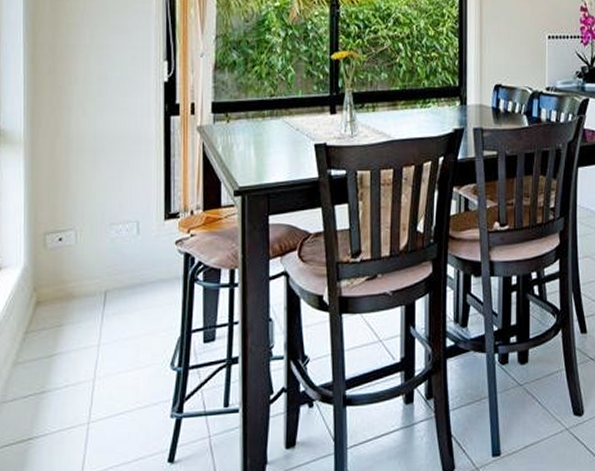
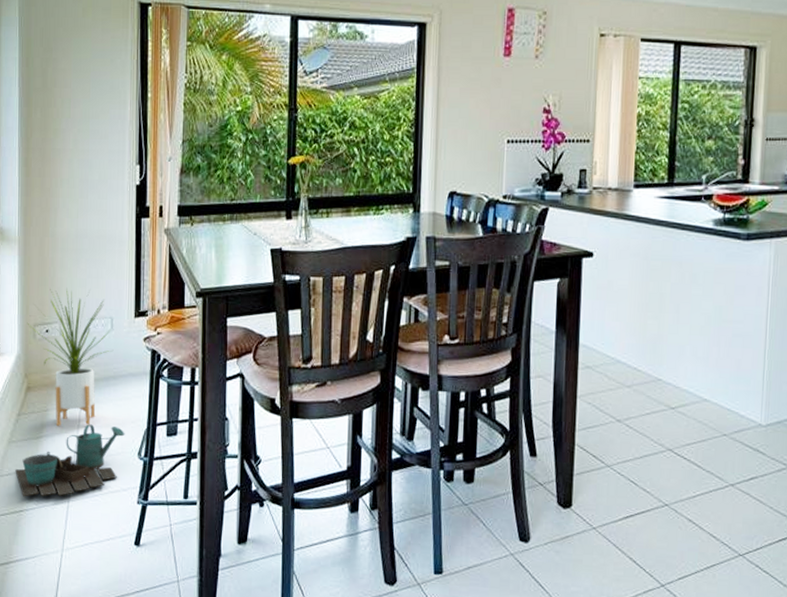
watering can: none [22,337,155,423] -> present [15,424,125,497]
house plant: none [35,193,141,343] -> present [27,288,114,427]

